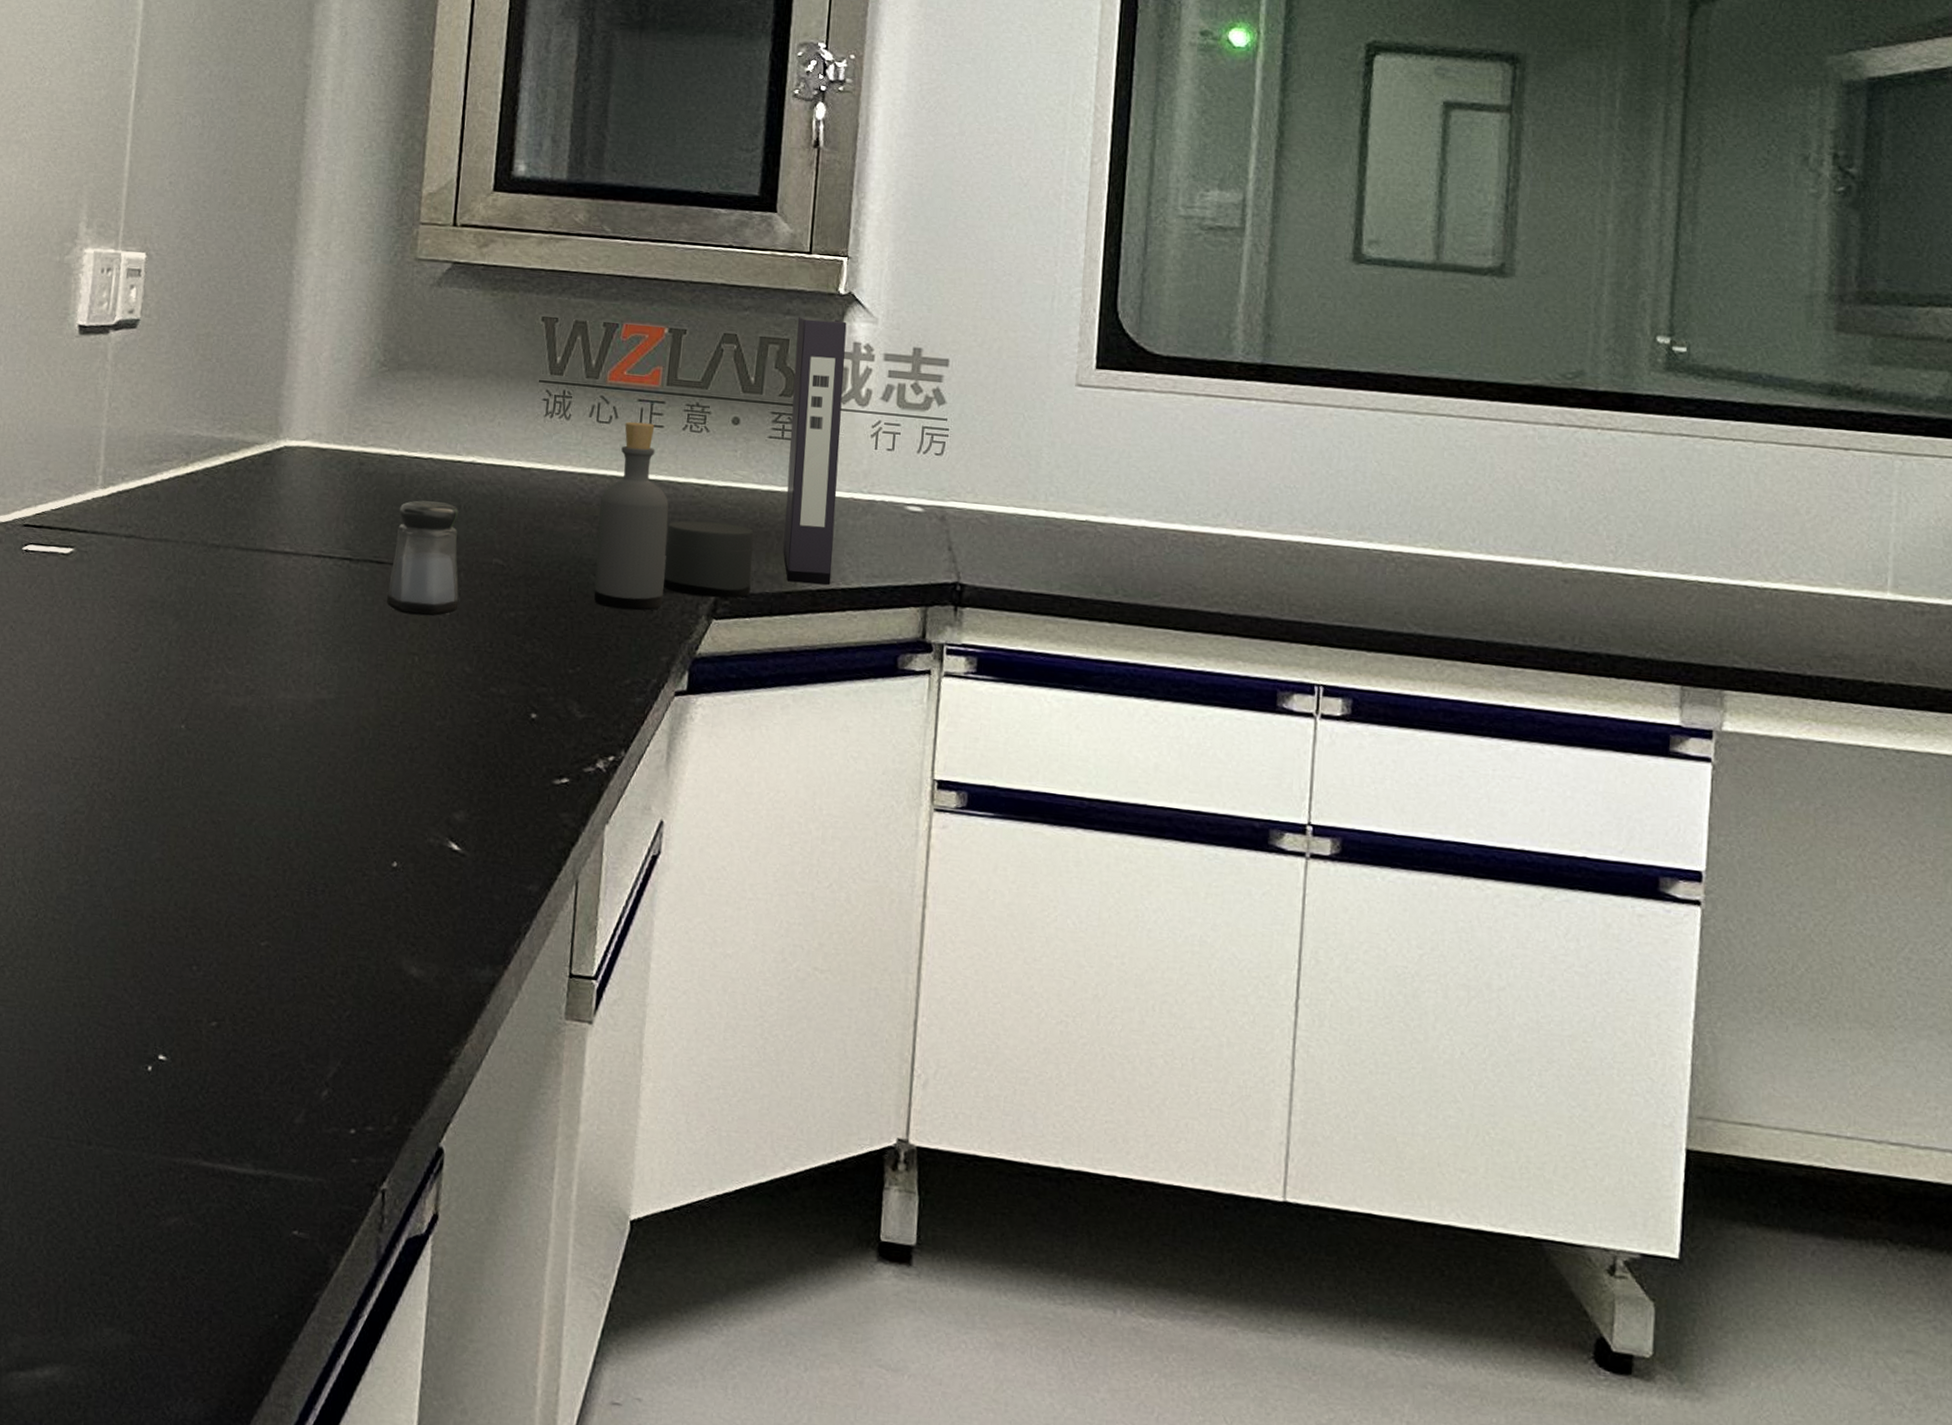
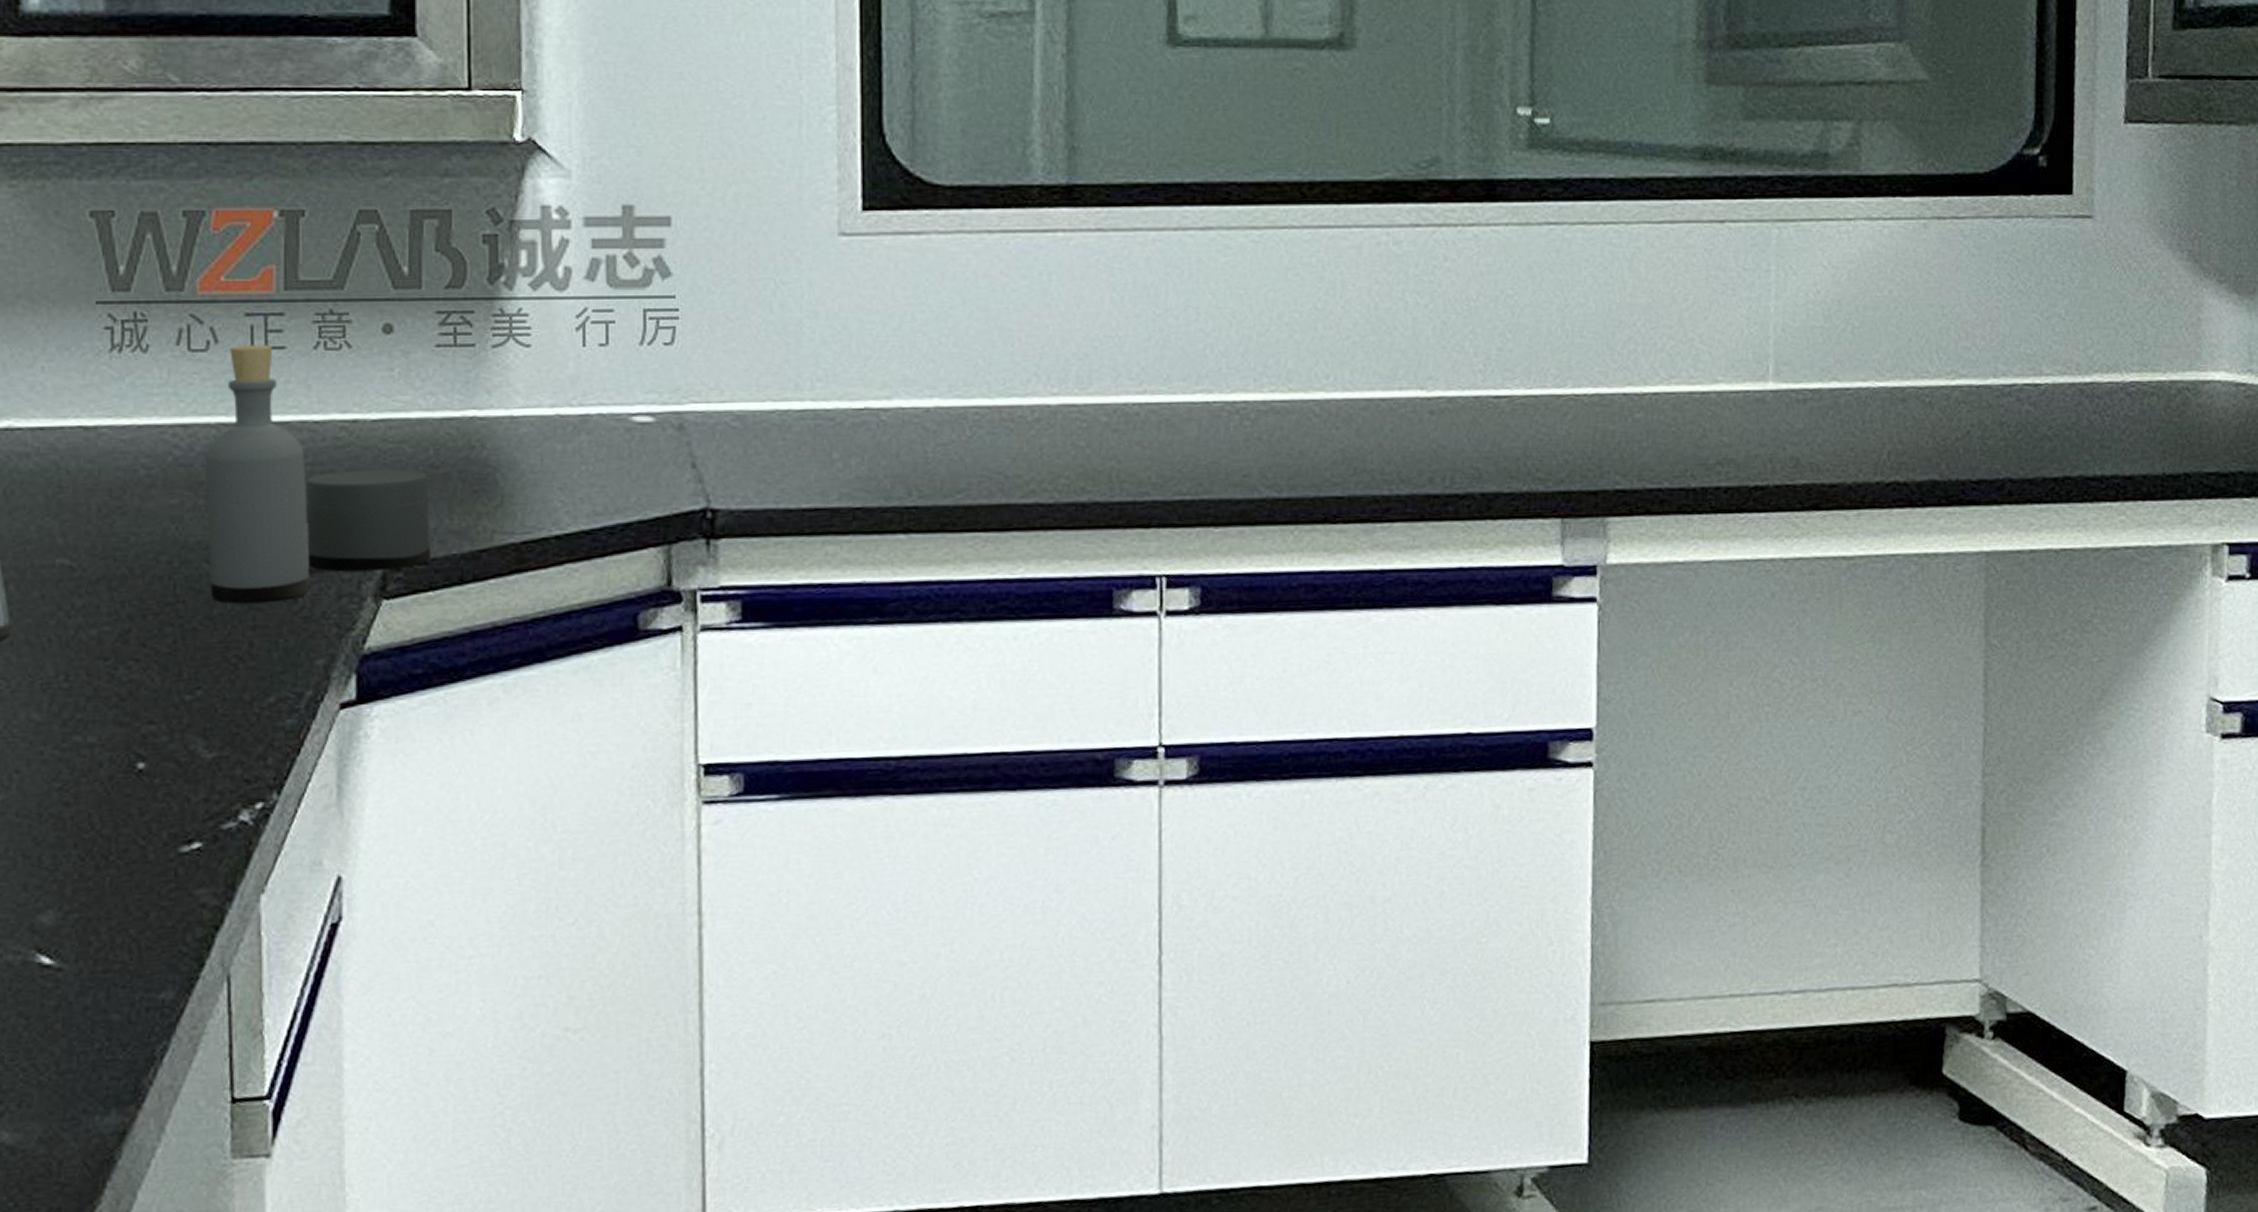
binder: present [783,317,847,585] -> none [460,177,540,536]

